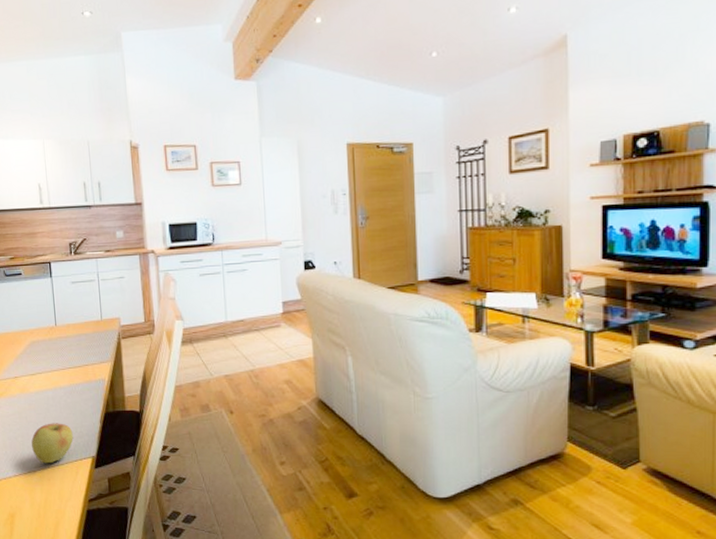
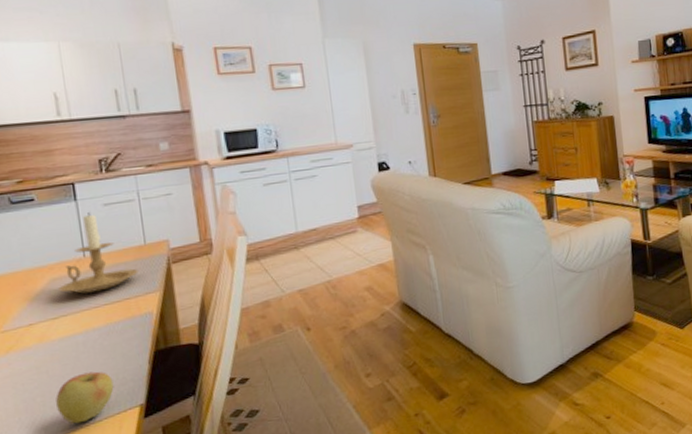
candle holder: none [36,288,95,356] -> present [59,213,139,294]

